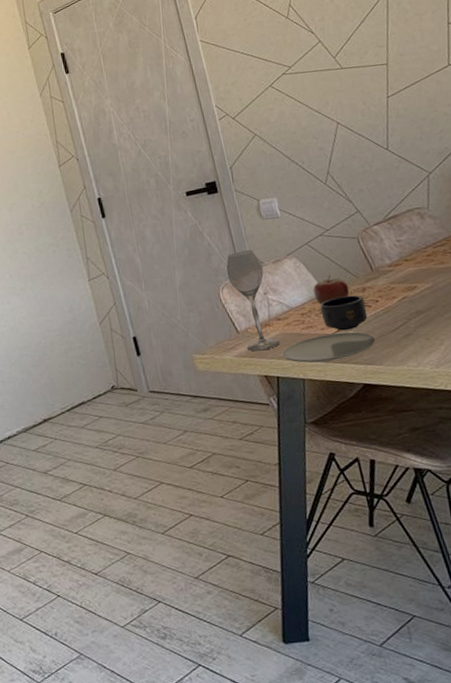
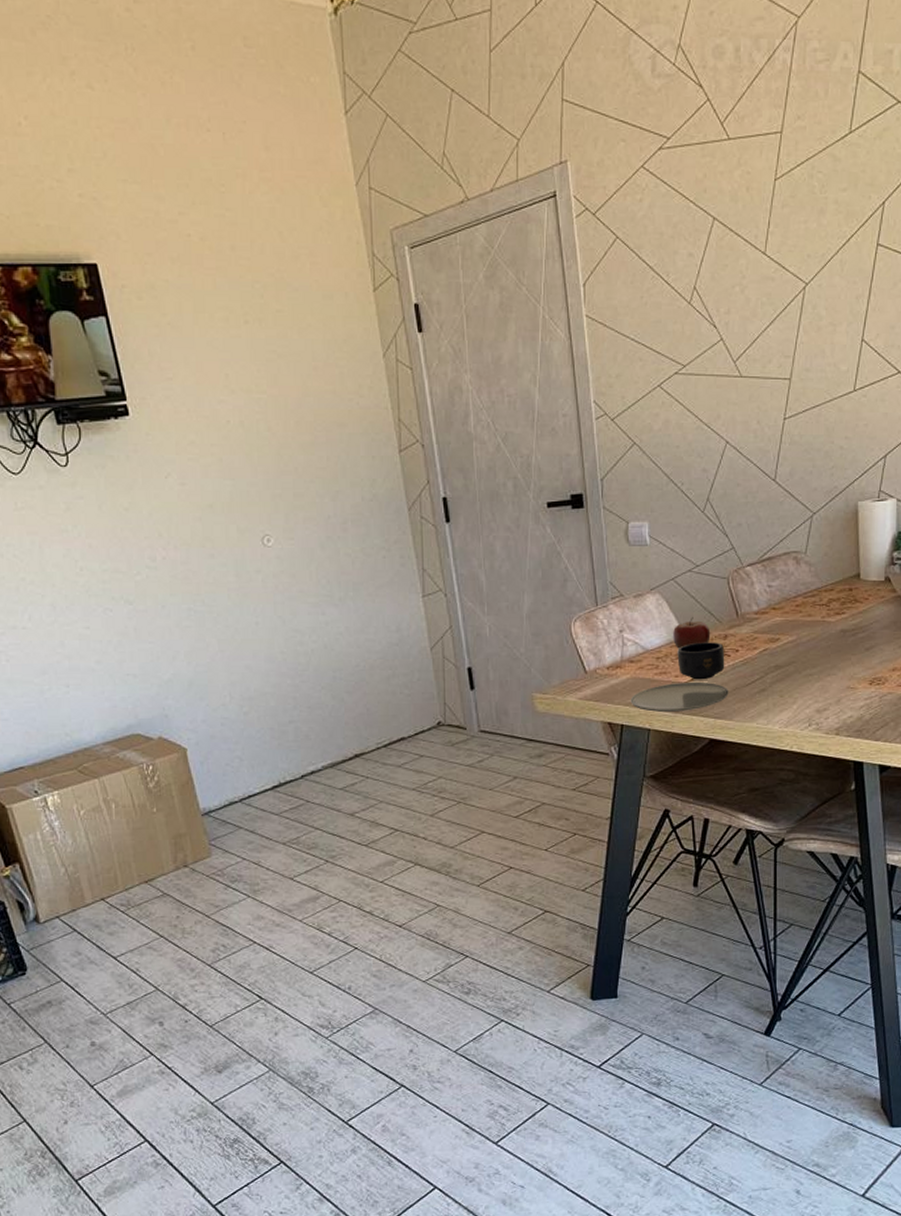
wineglass: present [225,250,280,352] -> none [581,580,629,695]

